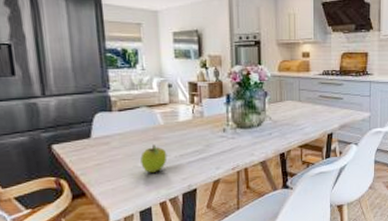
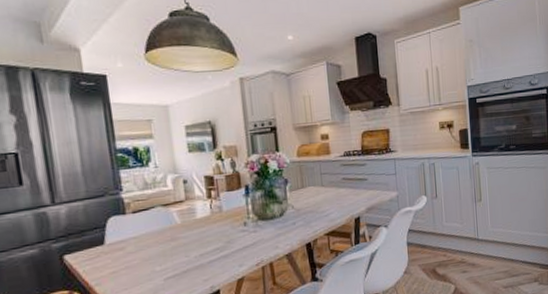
fruit: present [140,144,168,174] -> none [158,245,187,277]

